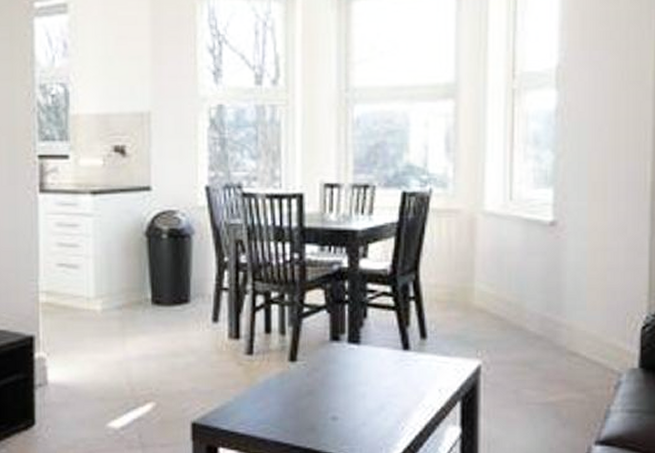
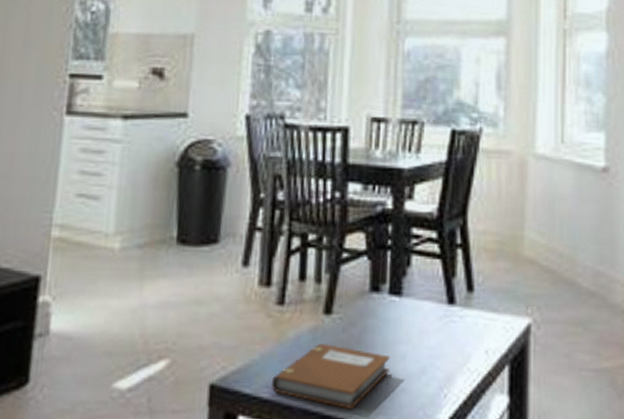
notebook: none [245,387,352,440] -> present [271,344,391,409]

